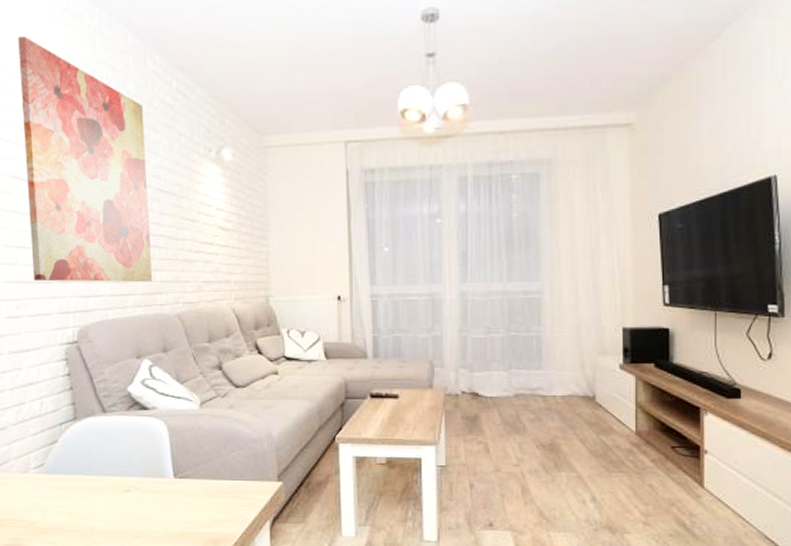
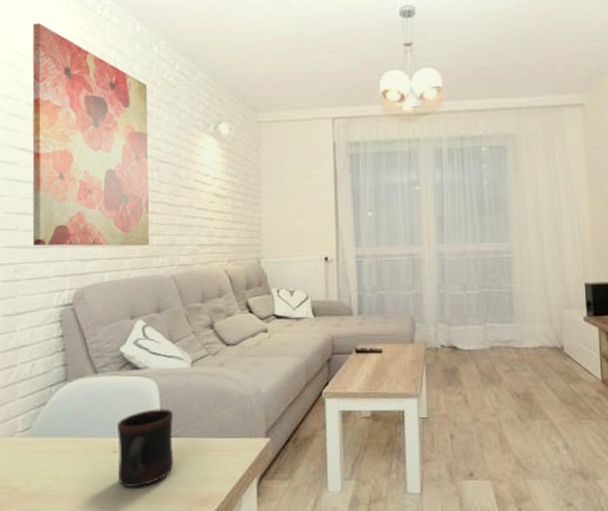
mug: none [128,449,186,526] -> present [116,409,174,488]

